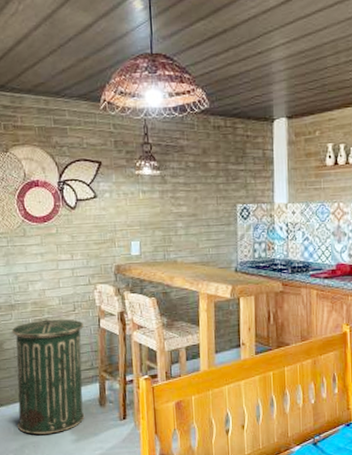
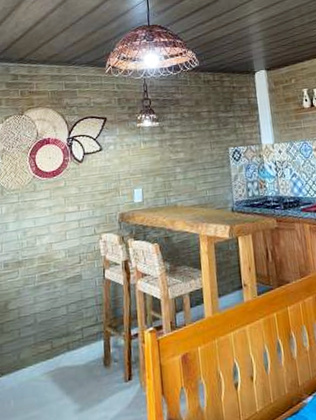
trash can: present [11,319,85,435] -> none [17,272,90,407]

